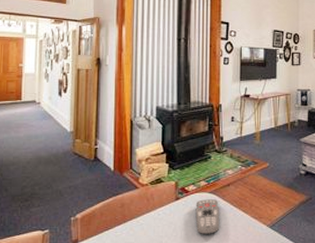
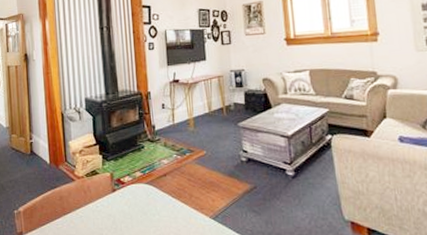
remote control: present [195,199,220,235] -> none [133,190,160,228]

